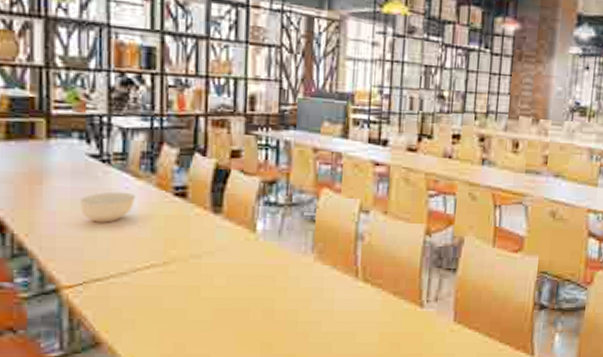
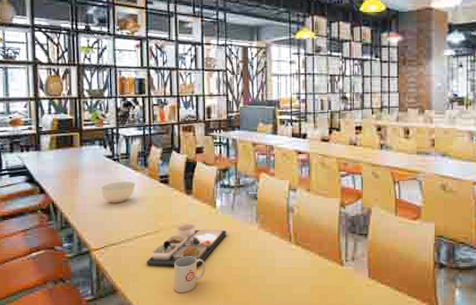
food tray: none [149,253,269,310] -> present [146,224,226,267]
mug: none [188,296,238,345] -> present [173,256,206,293]

